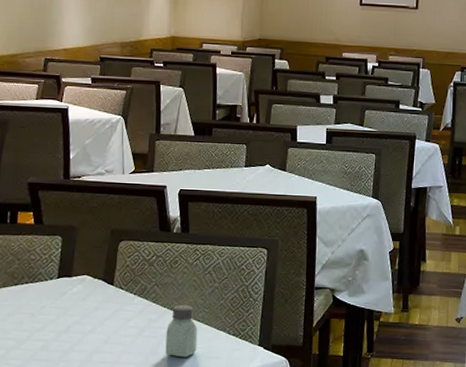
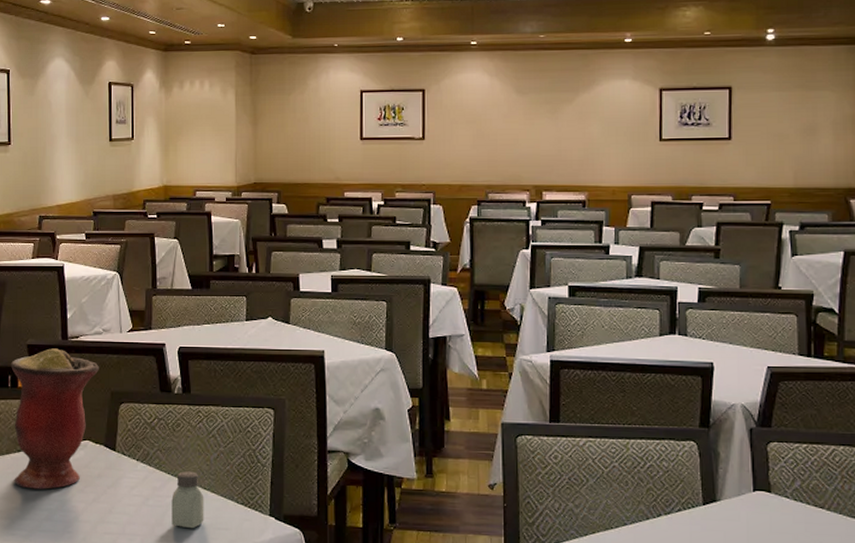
vase: none [10,187,100,321] -> present [11,348,99,490]

